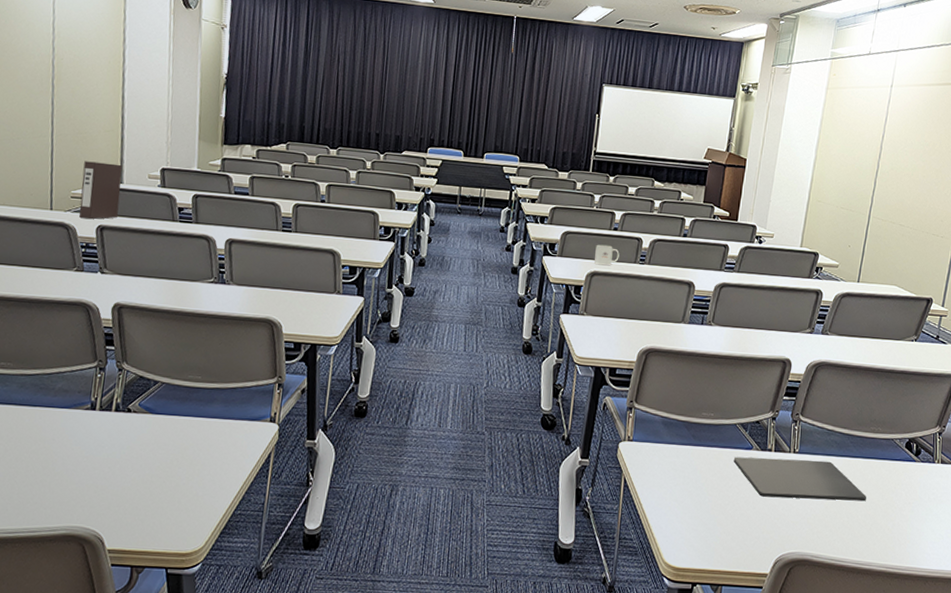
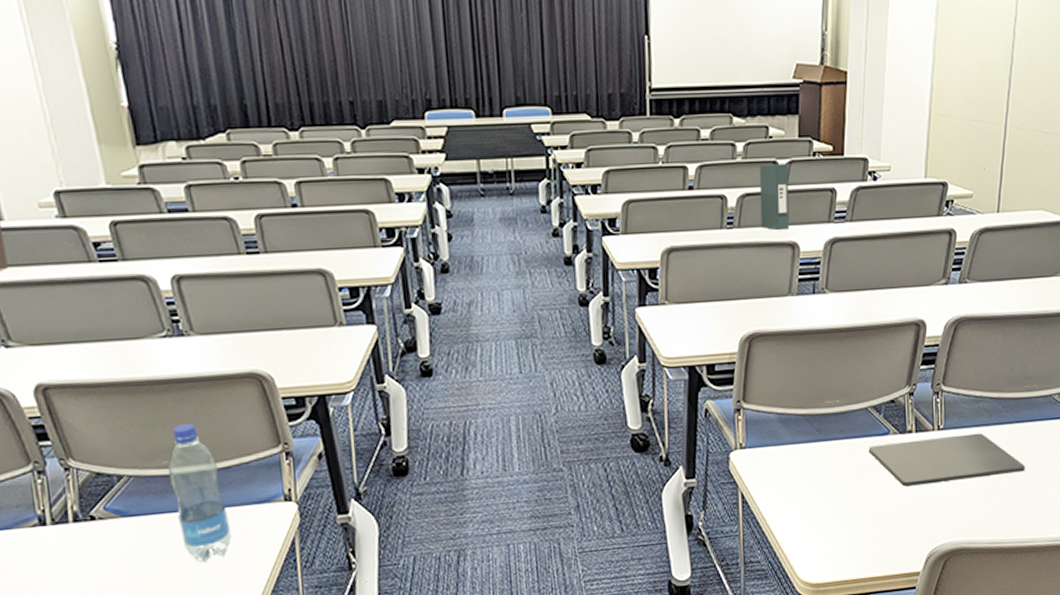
bottle: none [189,349,227,460] -> present [167,422,232,563]
mug: present [594,244,620,266] -> none [667,210,700,238]
binder: none [666,219,693,272] -> present [759,163,790,231]

